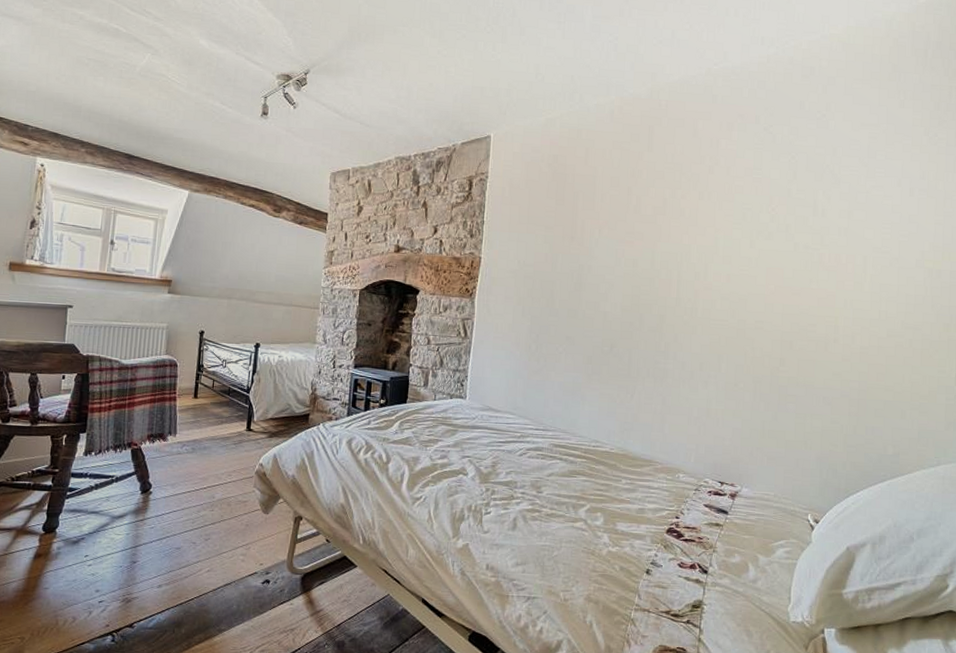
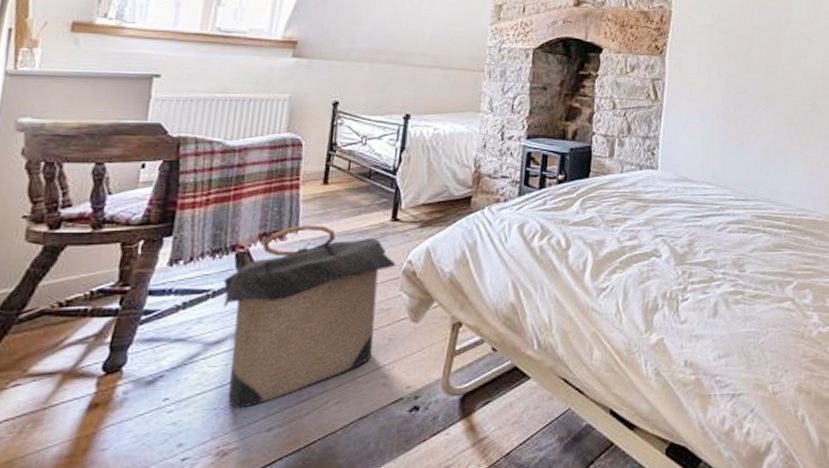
laundry hamper: none [123,430,251,568] -> present [223,225,396,409]

